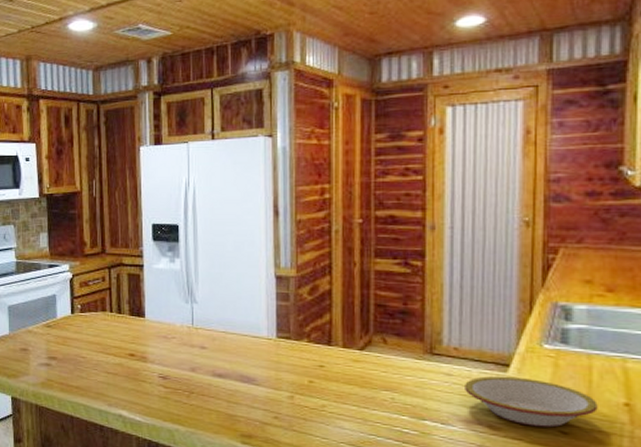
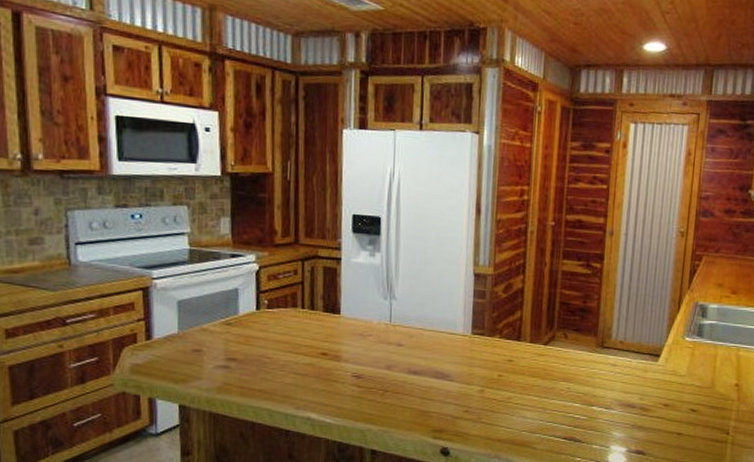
bowl: present [465,375,598,428] -> none [625,365,718,407]

